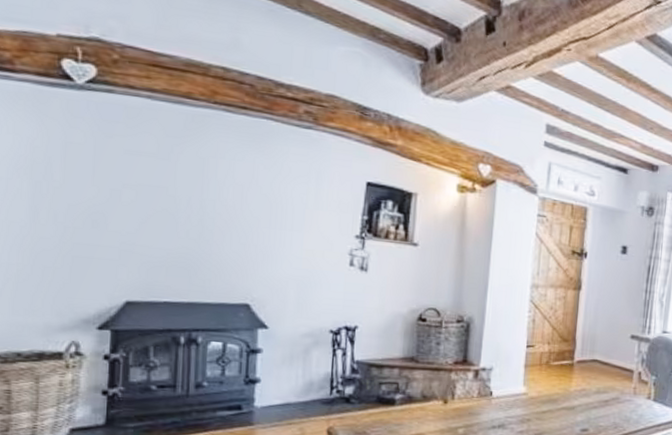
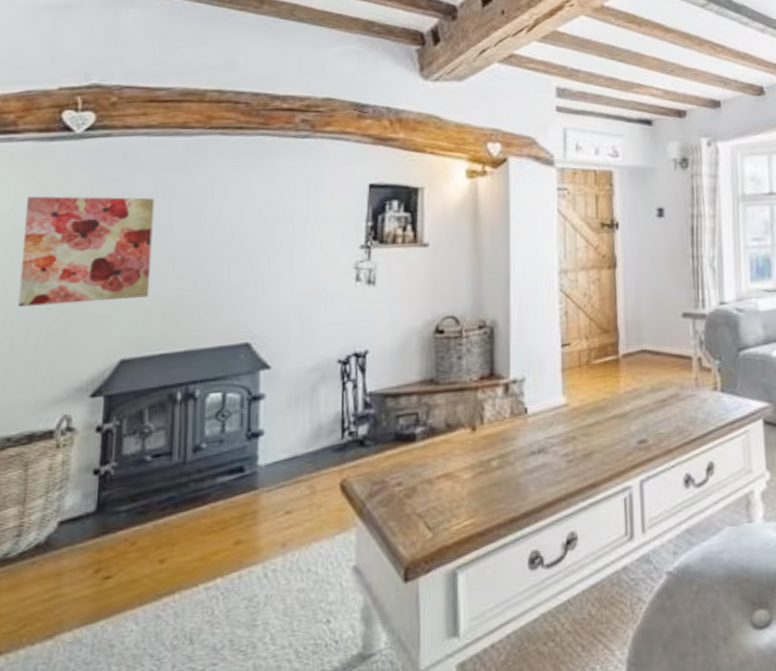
wall art: none [22,137,158,250] -> present [18,196,154,307]

